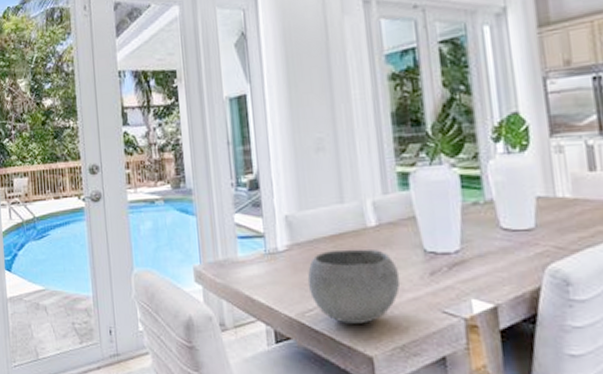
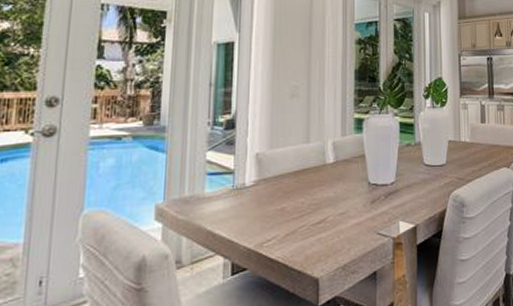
bowl: present [307,248,401,324] -> none [269,182,348,250]

